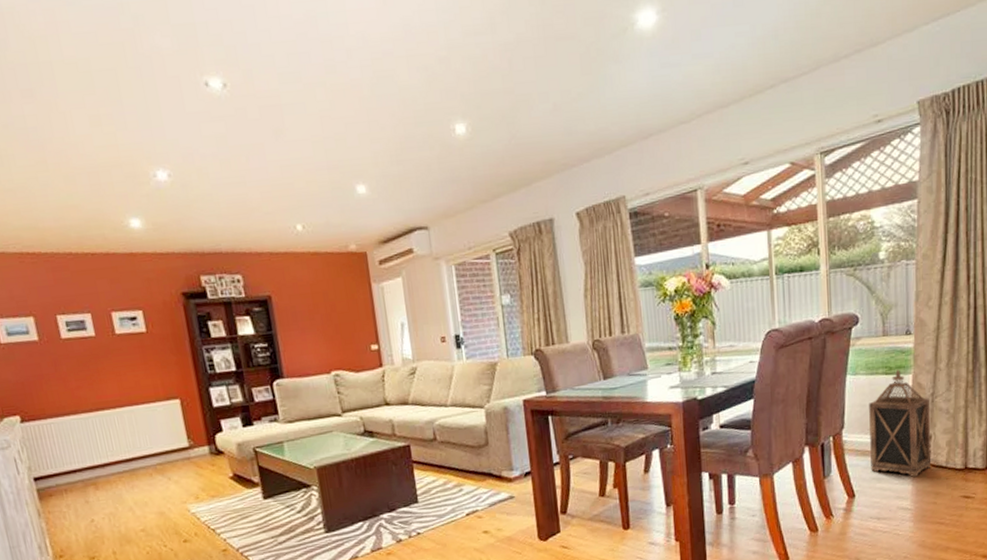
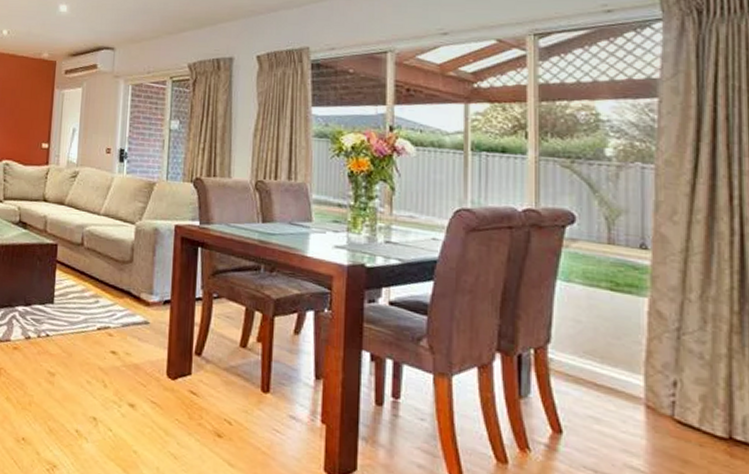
lantern: present [869,370,931,478] -> none [586,288,677,431]

